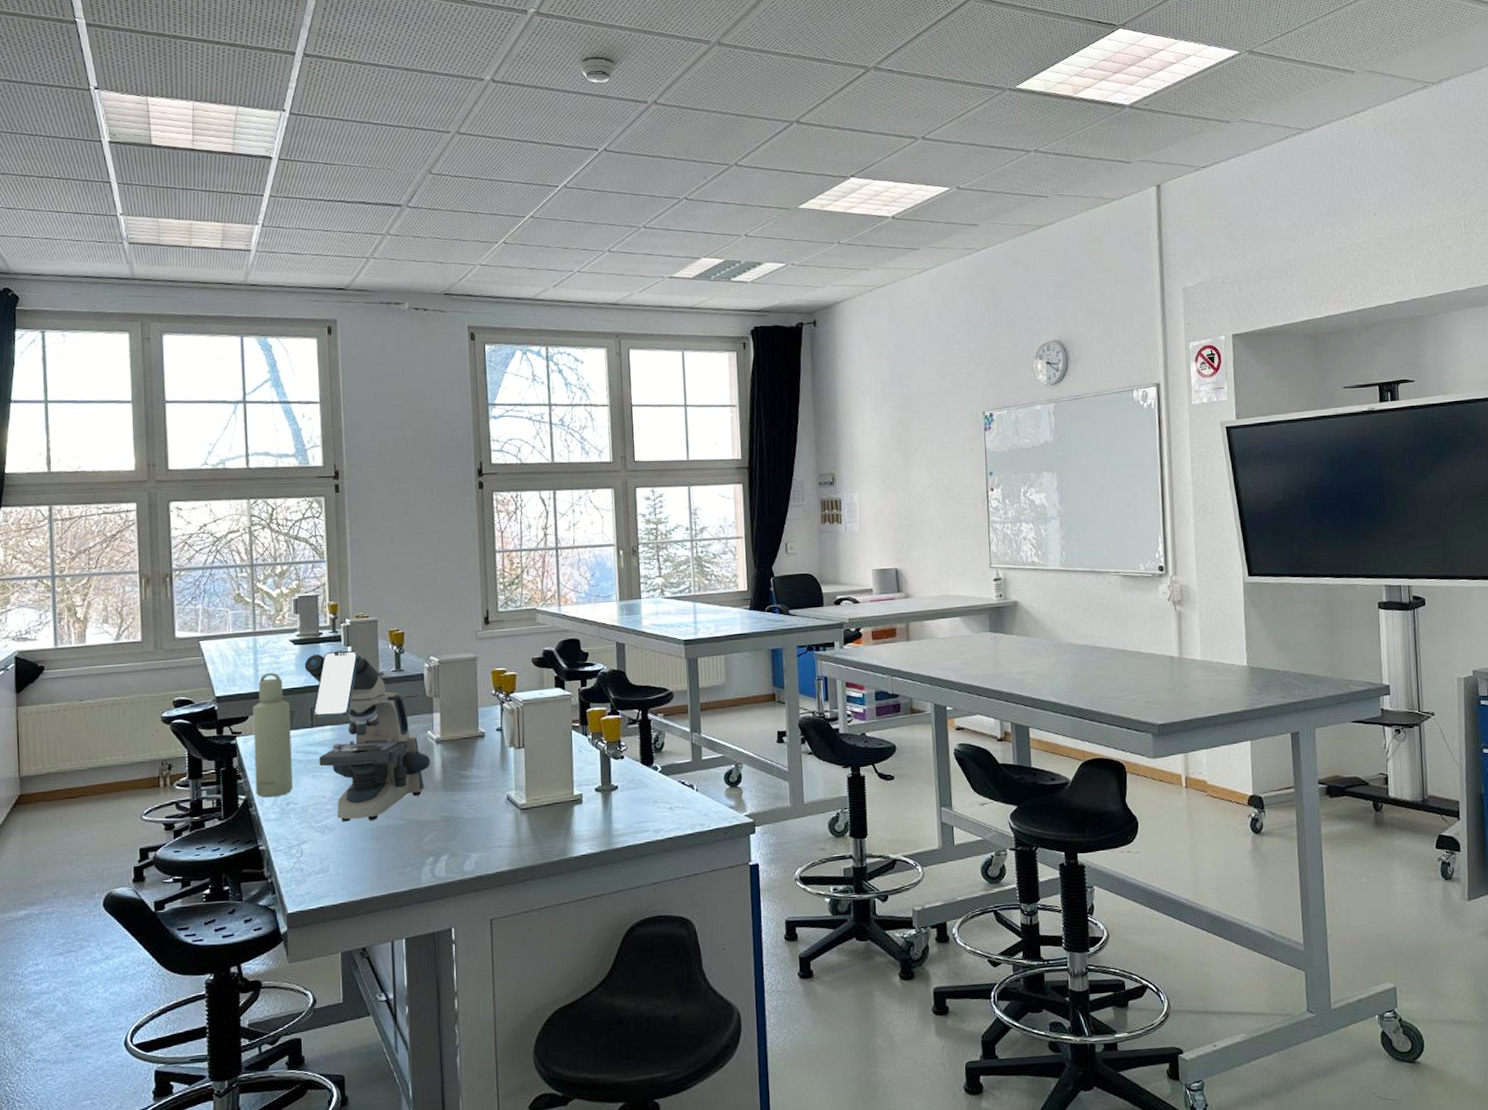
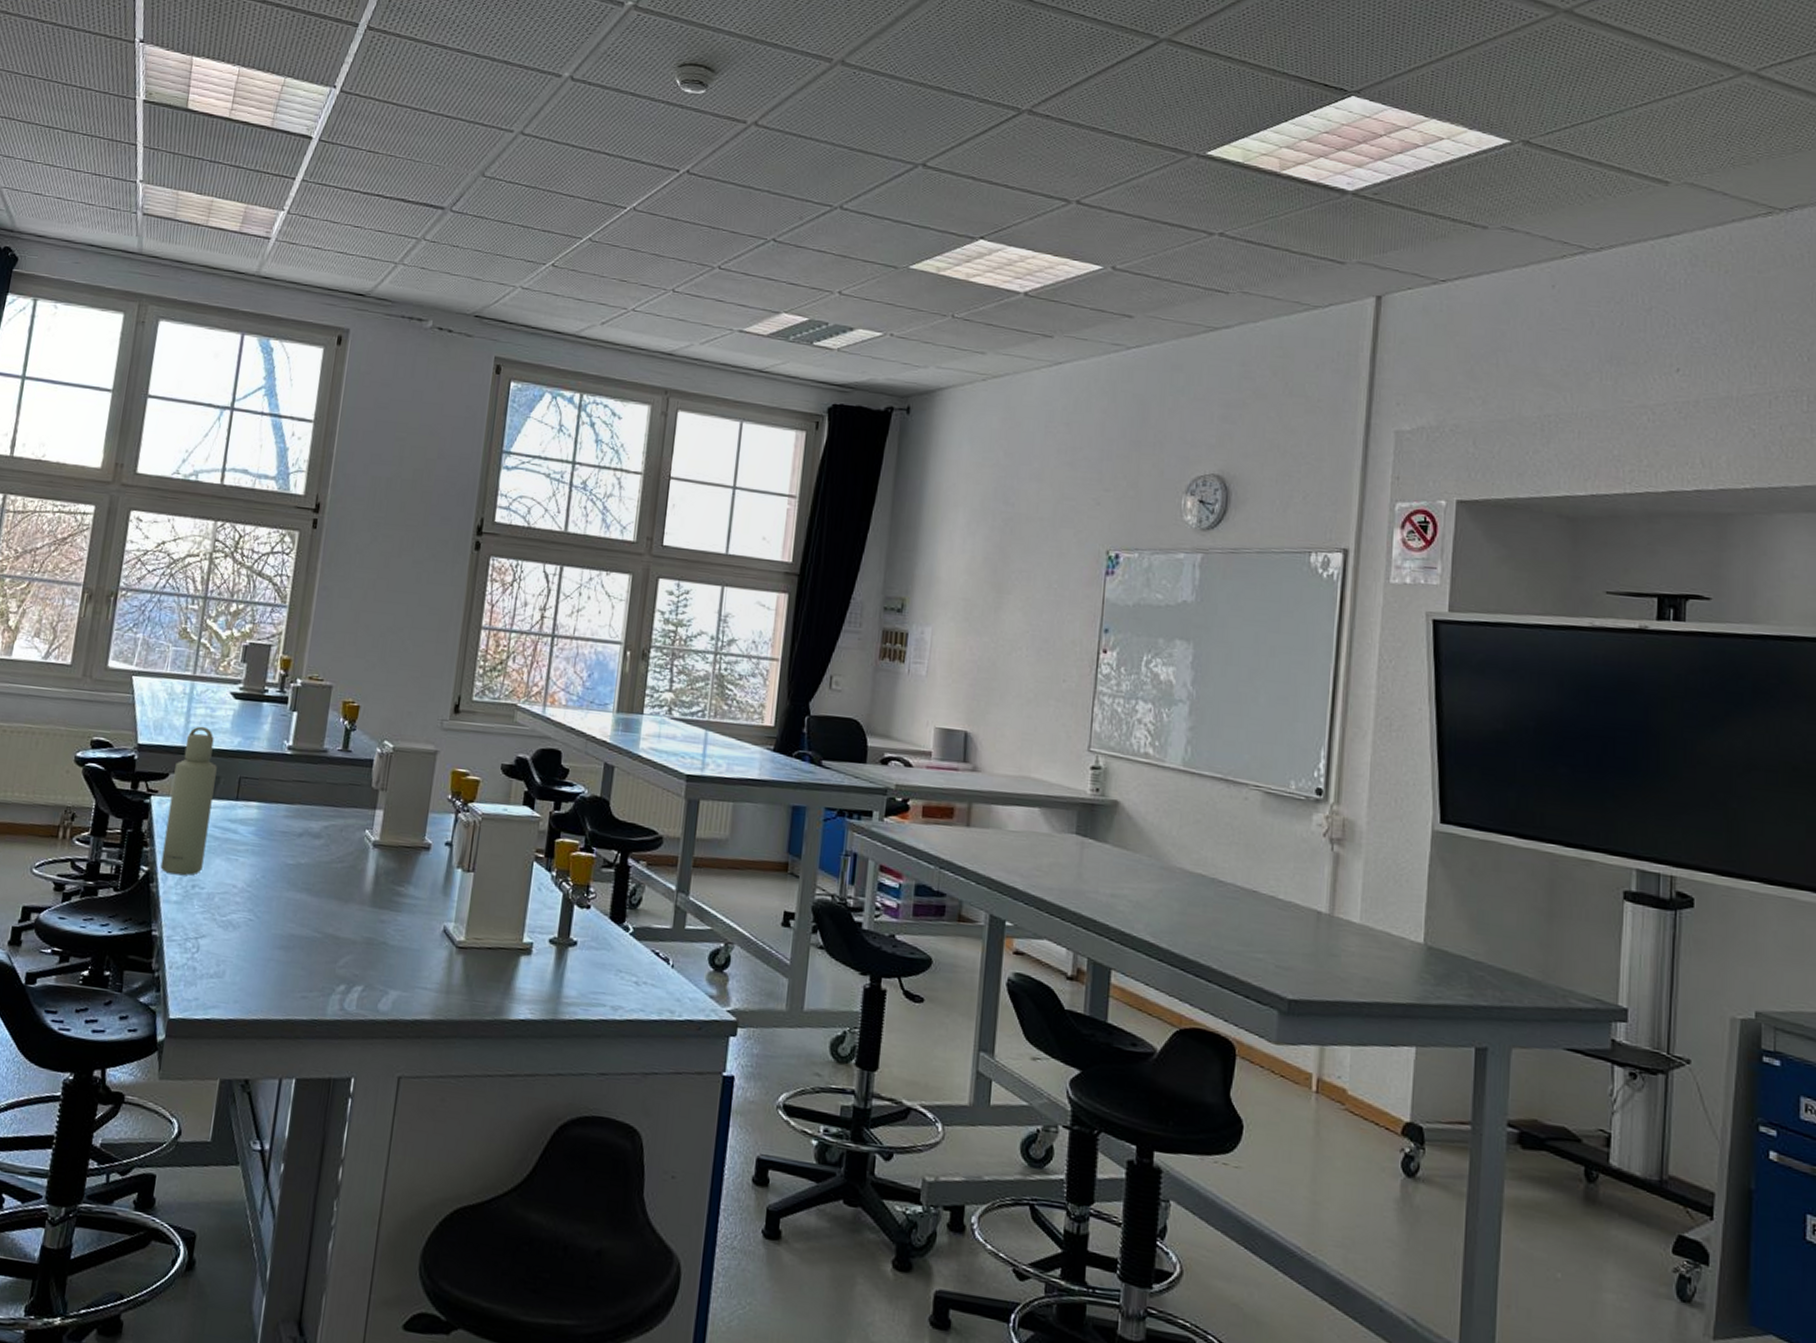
microscope: present [304,650,430,822] -> none [236,713,363,926]

